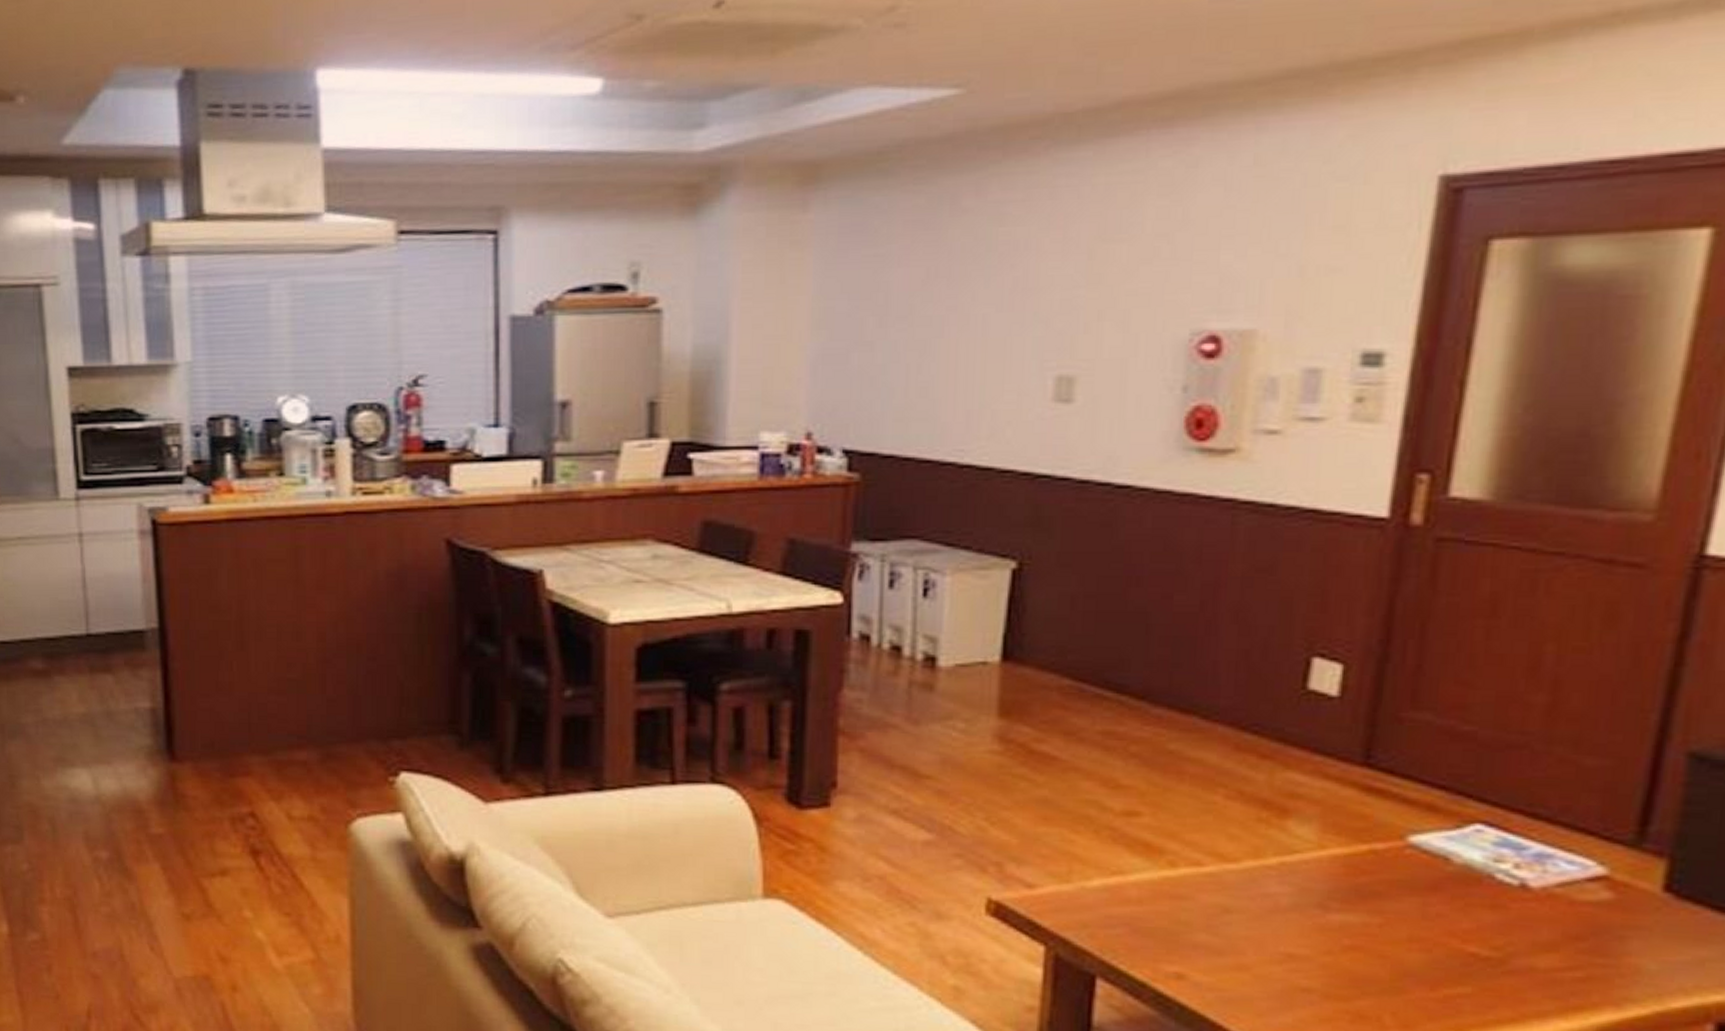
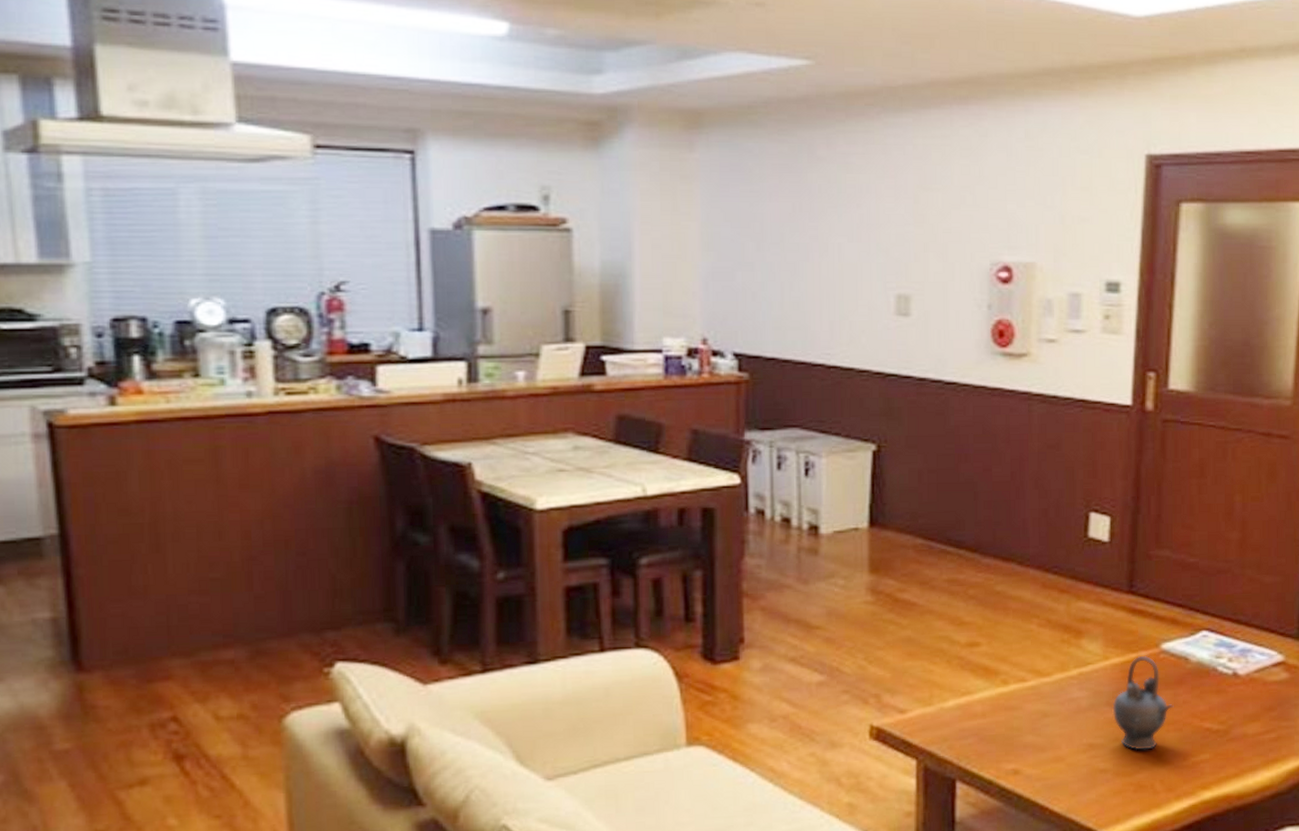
teapot: none [1326,848,1421,972] -> present [1112,655,1174,751]

